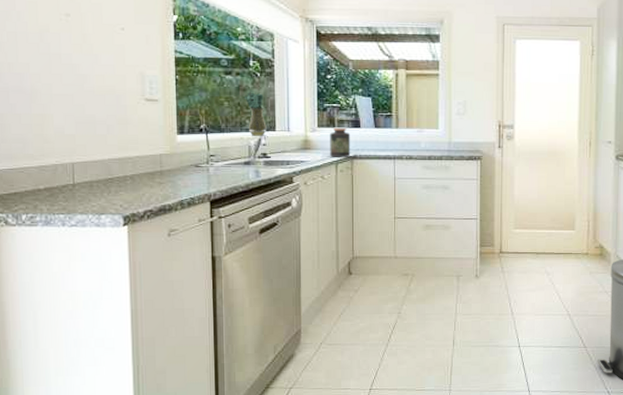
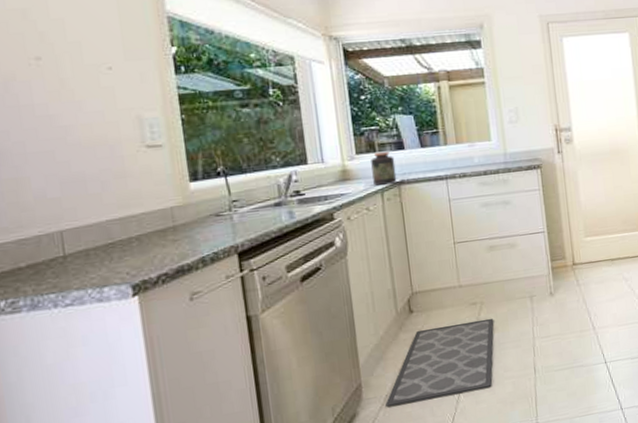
vase: present [244,91,267,137] -> none [266,122,297,174]
bath mat: none [320,290,422,353] -> present [385,318,494,407]

